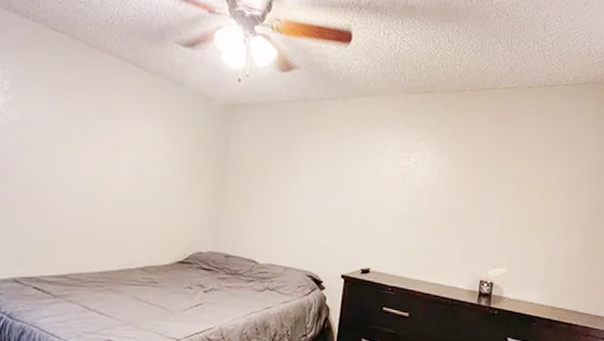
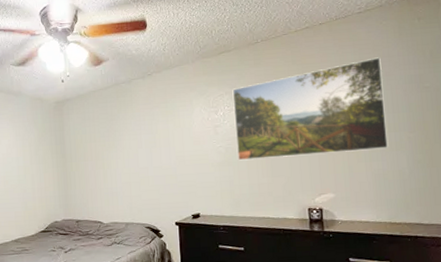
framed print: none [421,135,576,231] -> present [232,57,389,161]

